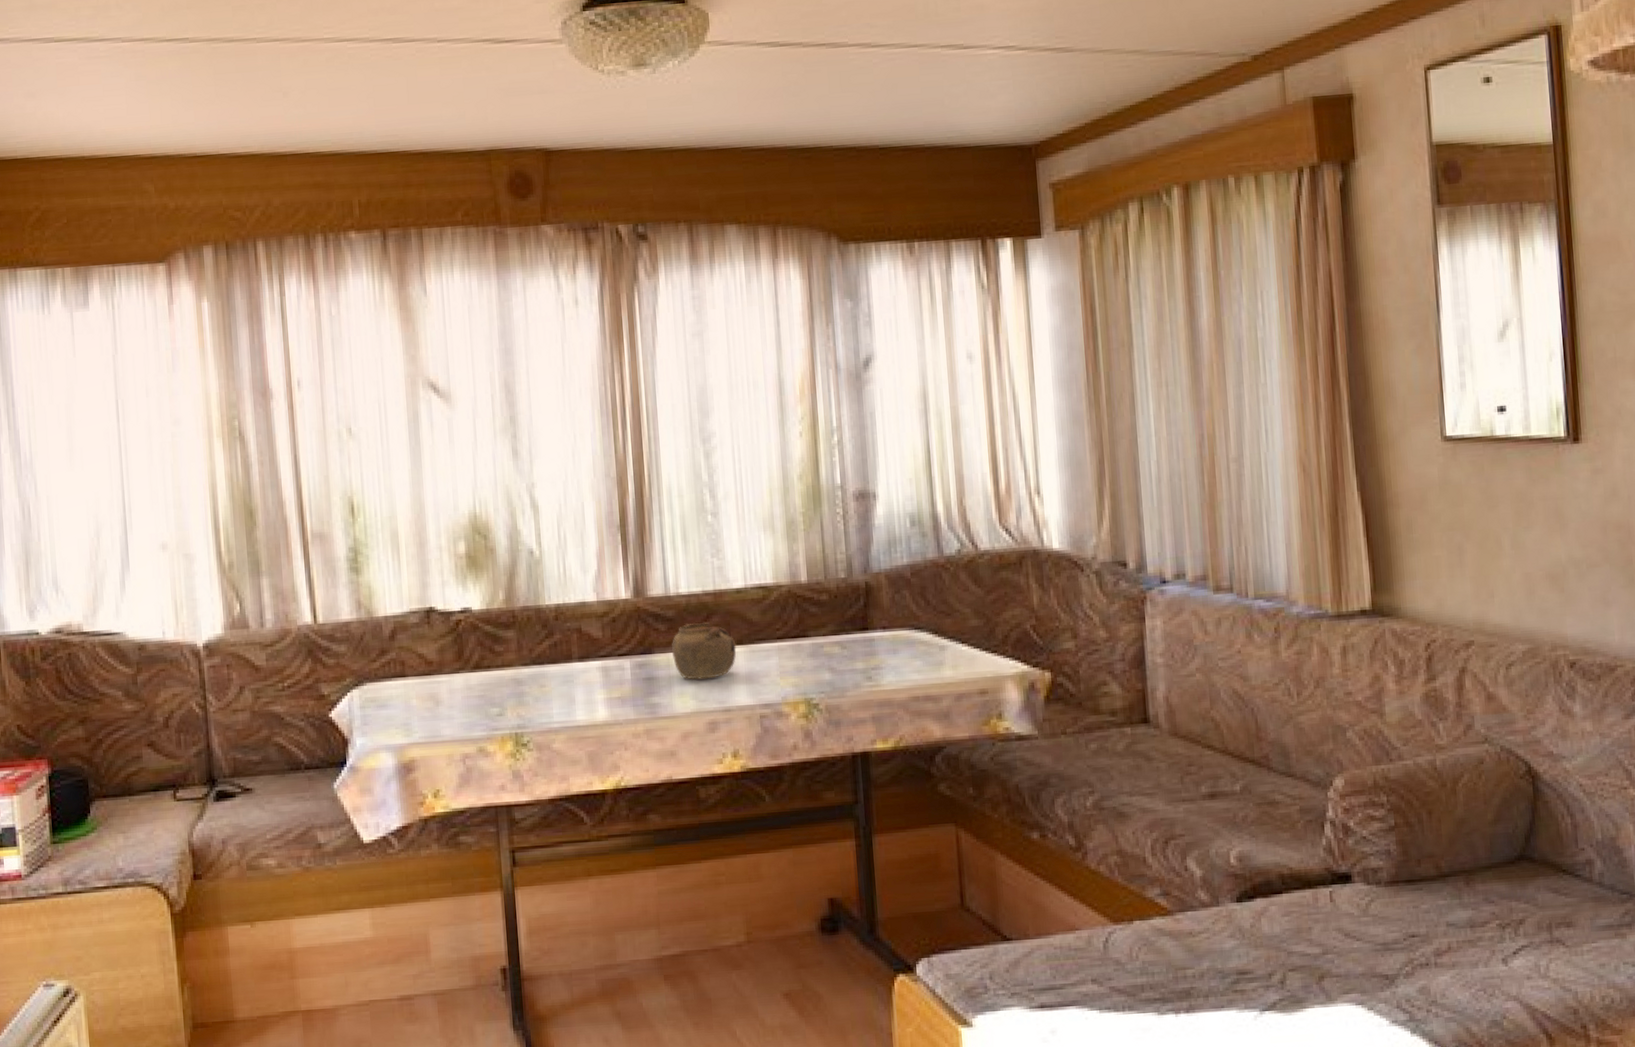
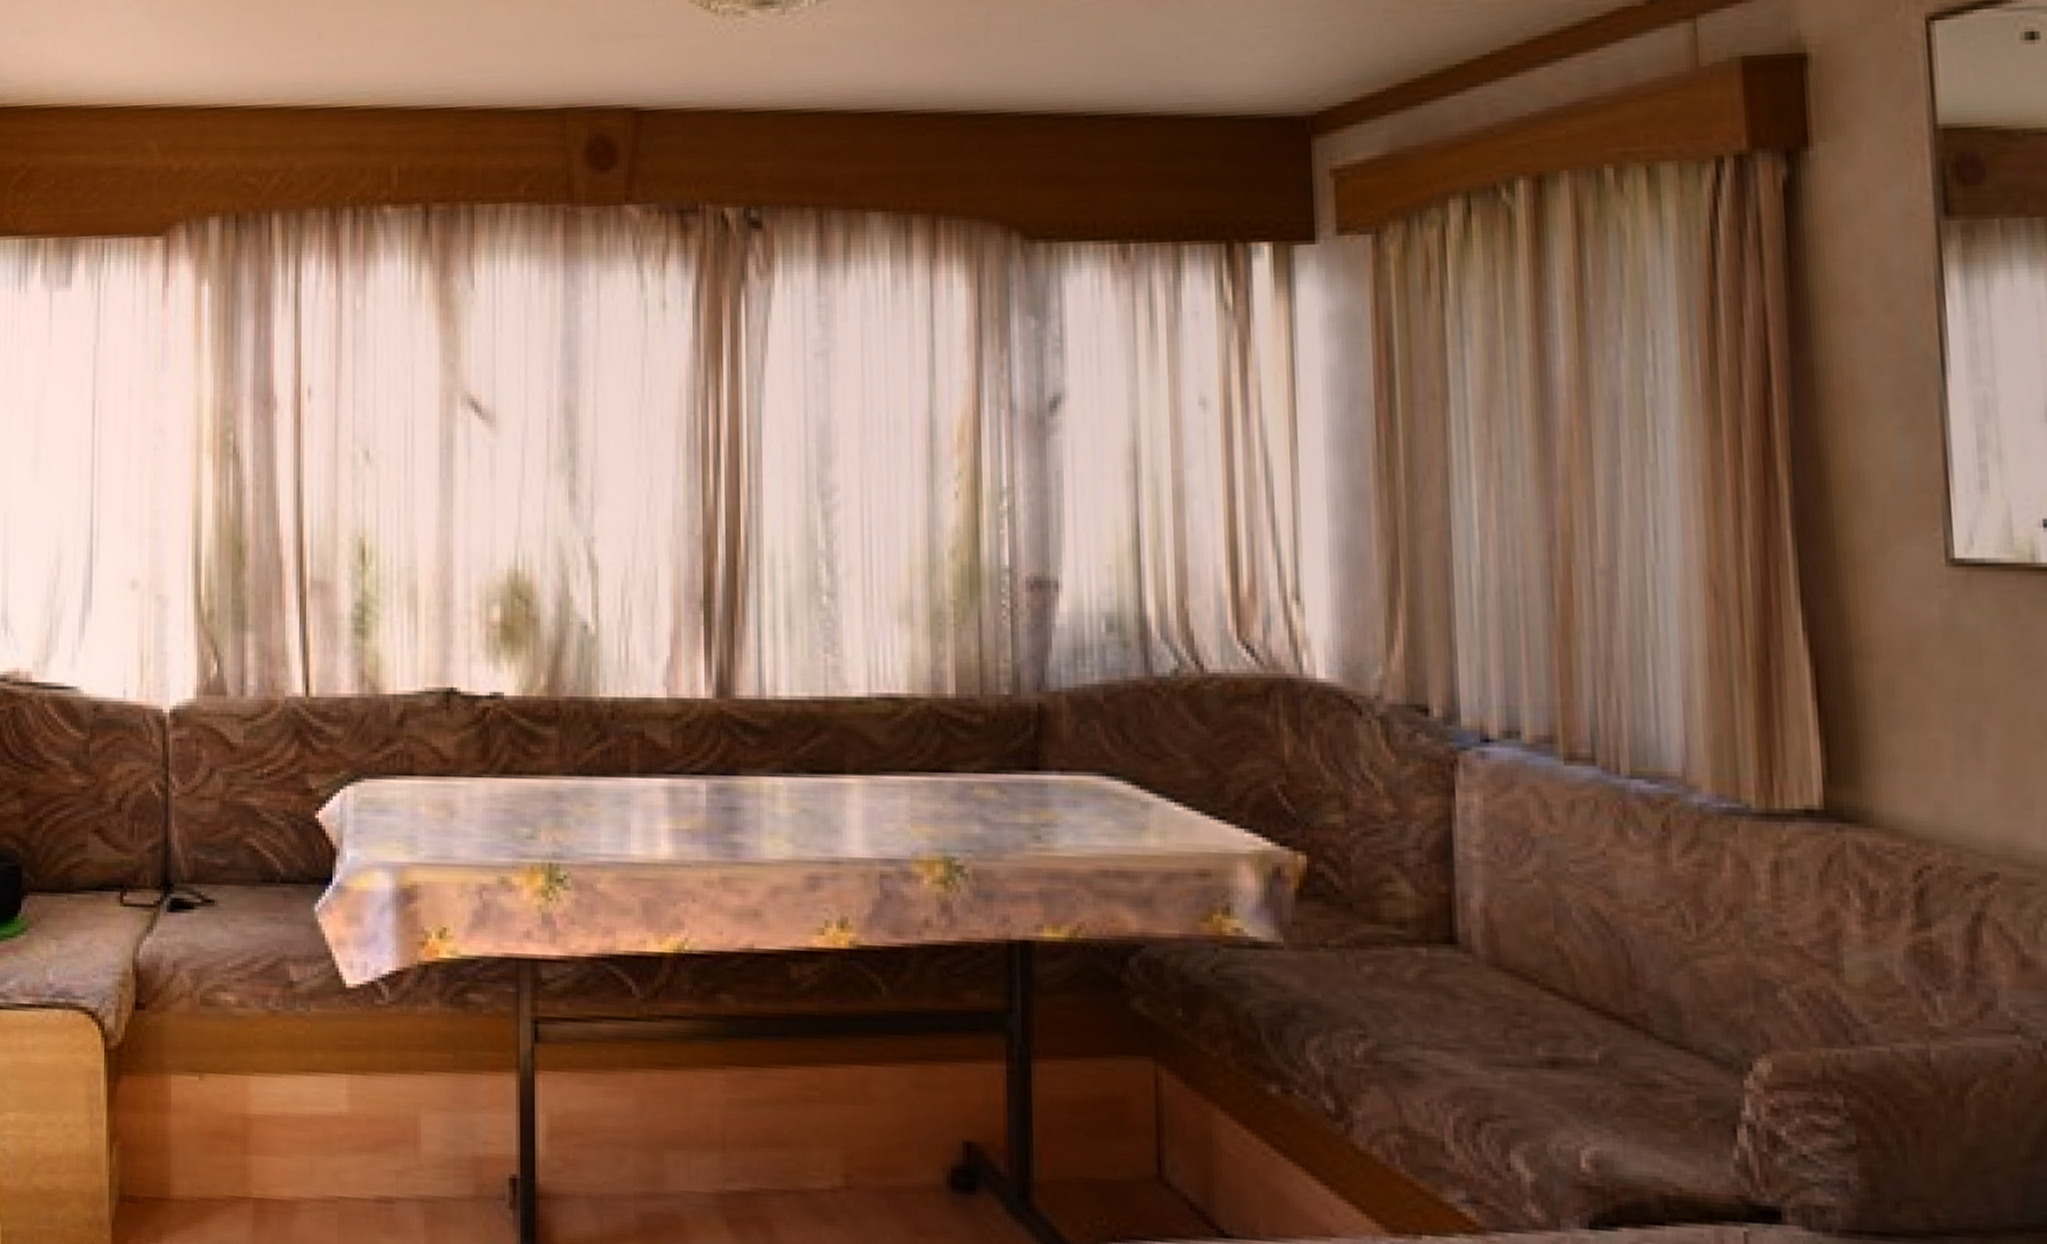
teapot: present [672,622,737,680] -> none [764,738,852,817]

